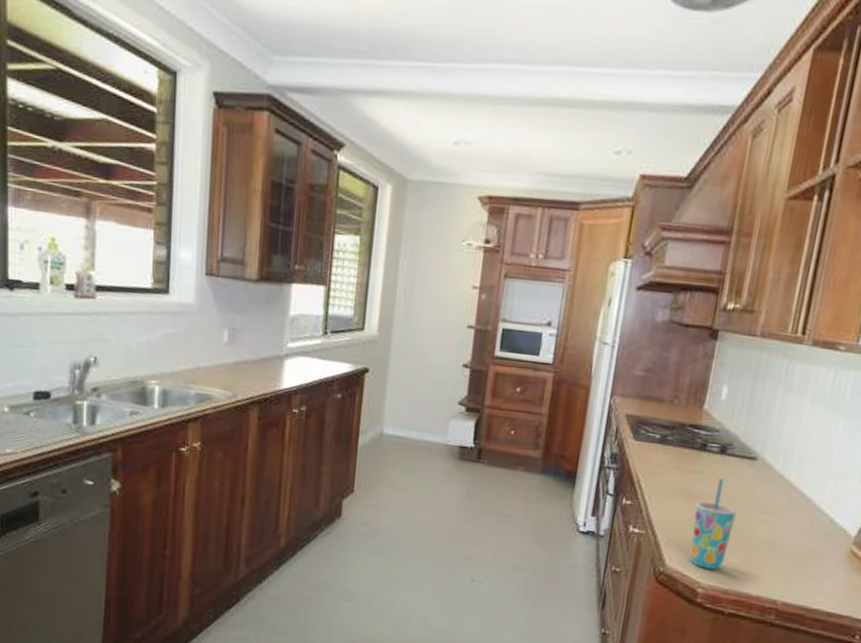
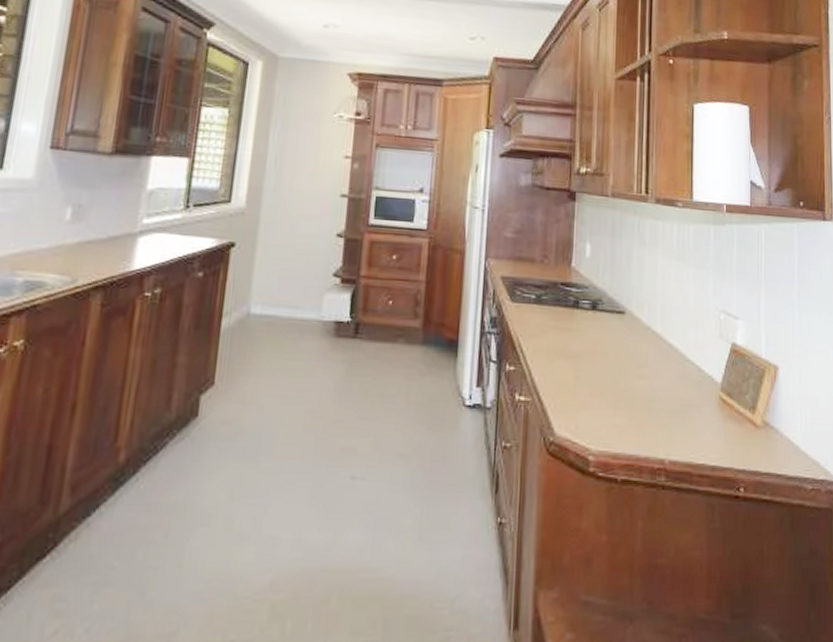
cup: present [689,478,737,570] -> none [575,335,614,433]

